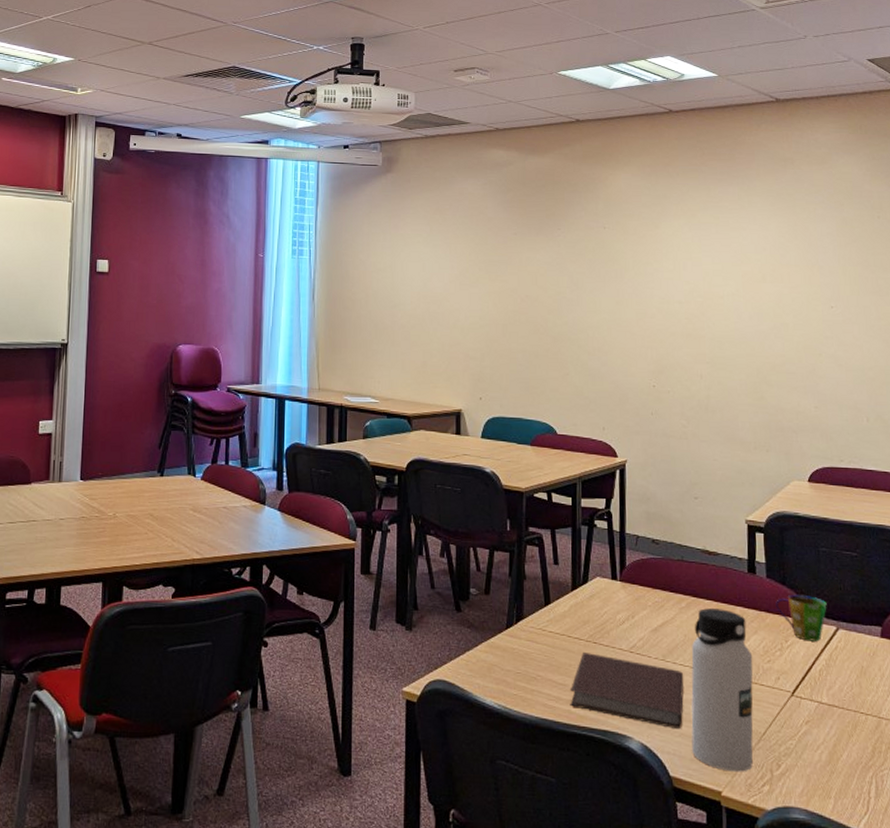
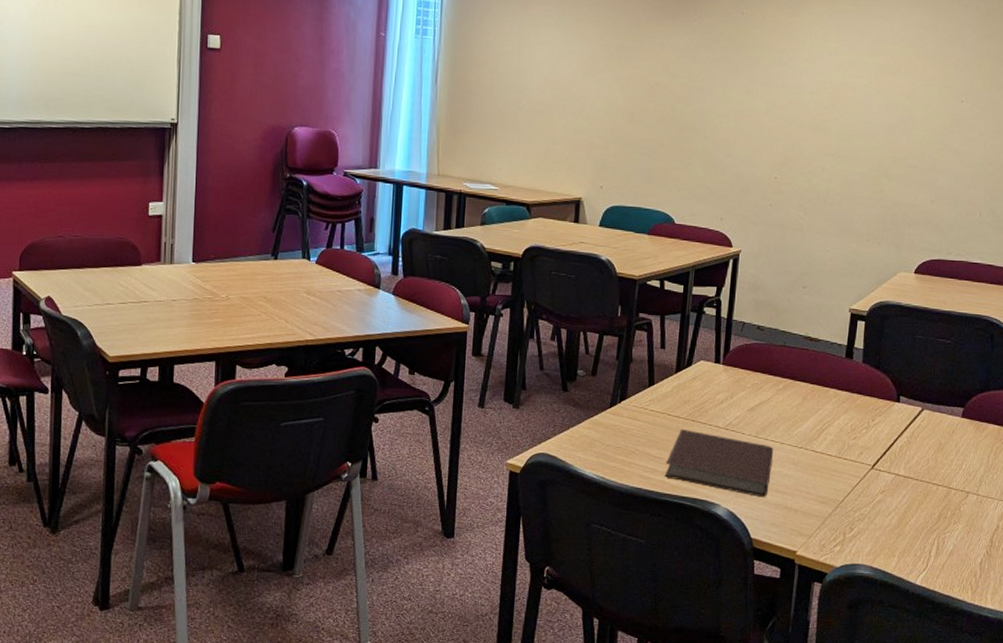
water bottle: present [691,608,753,772] -> none [774,390,840,535]
cup: present [776,594,827,642] -> none [868,377,916,421]

